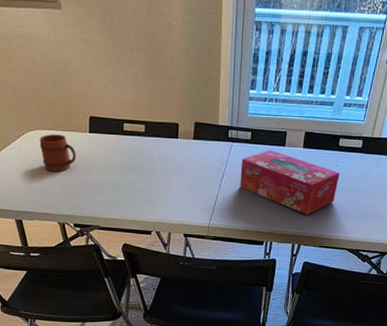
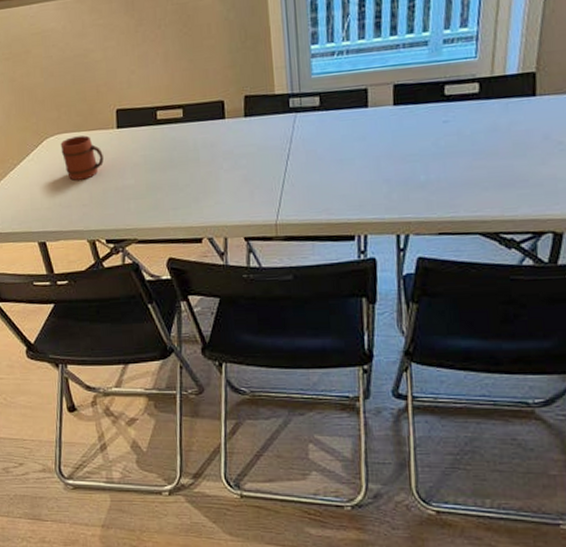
tissue box: present [240,150,340,215] -> none [310,114,452,193]

